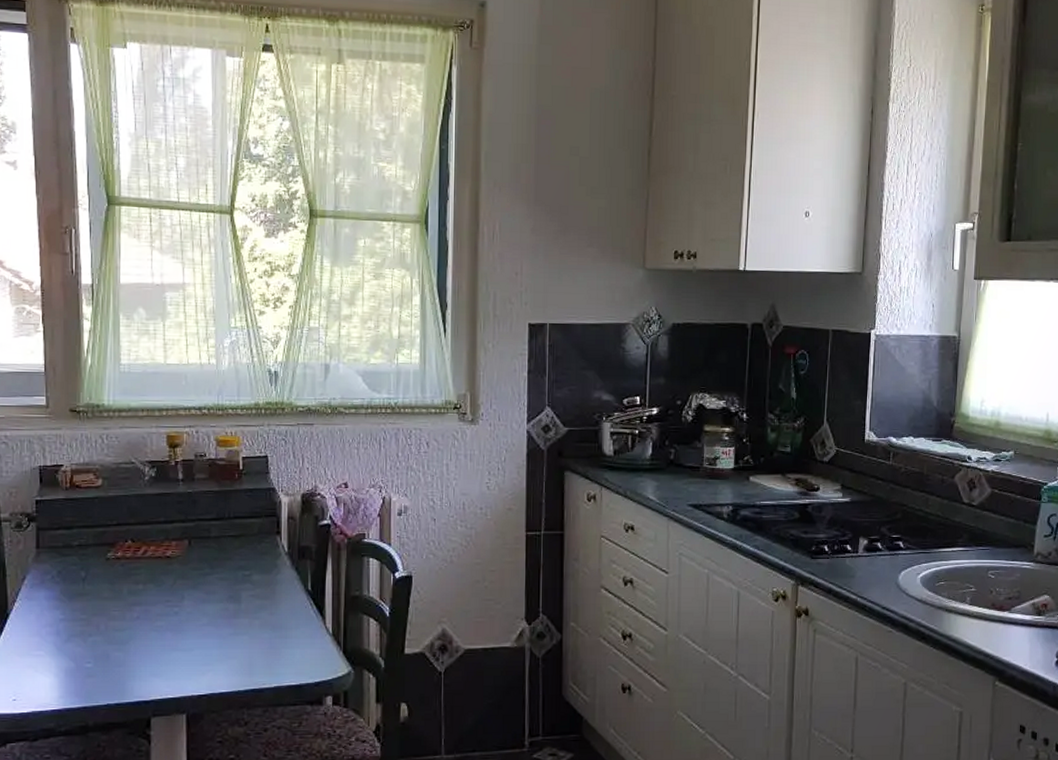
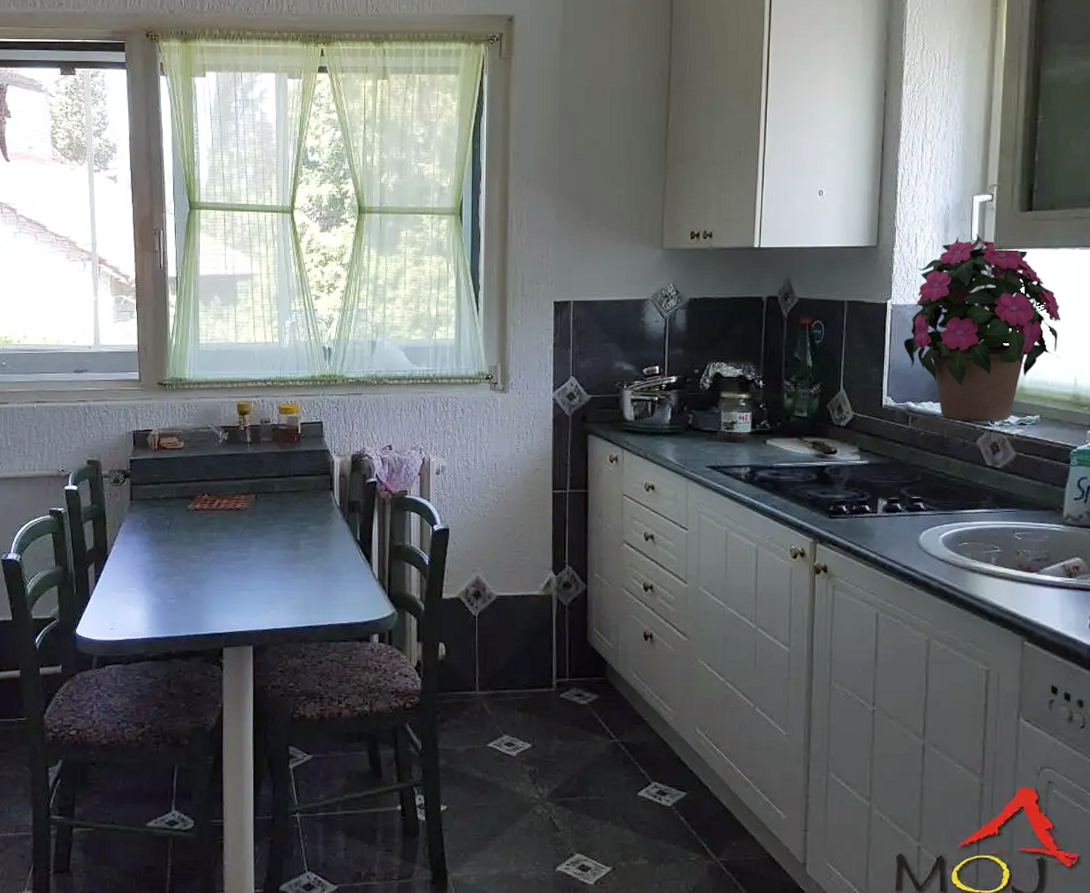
potted flower: none [886,263,1036,458] -> present [904,233,1061,422]

